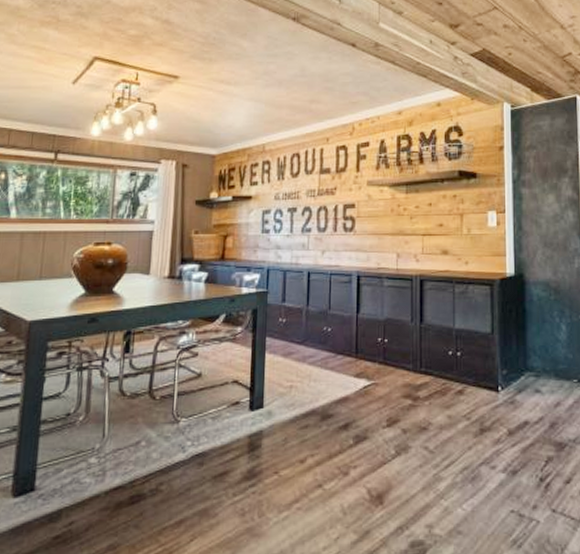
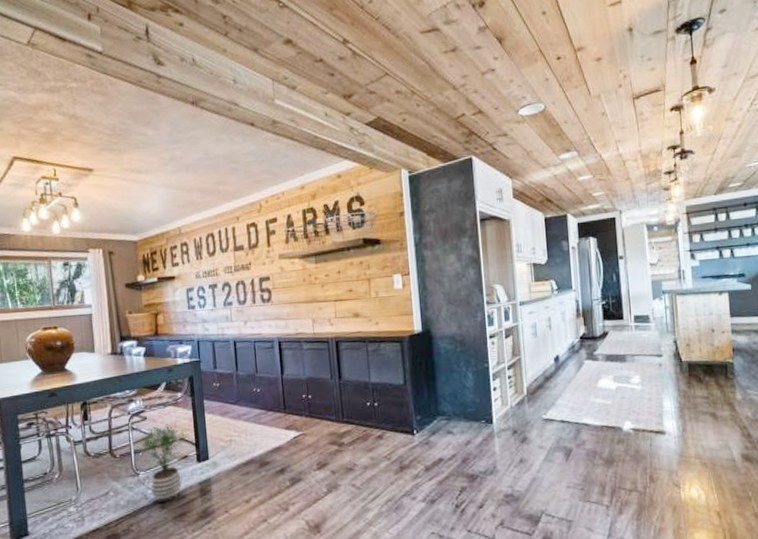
potted plant: none [178,363,245,457] -> present [133,424,190,503]

